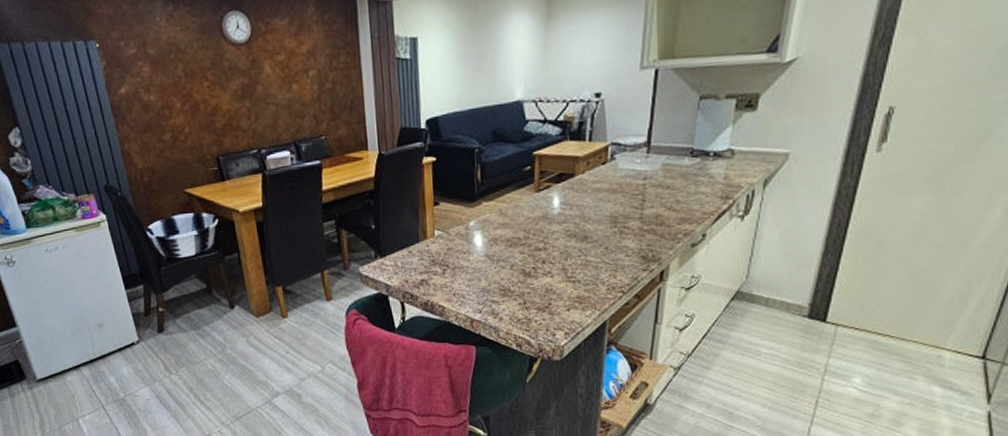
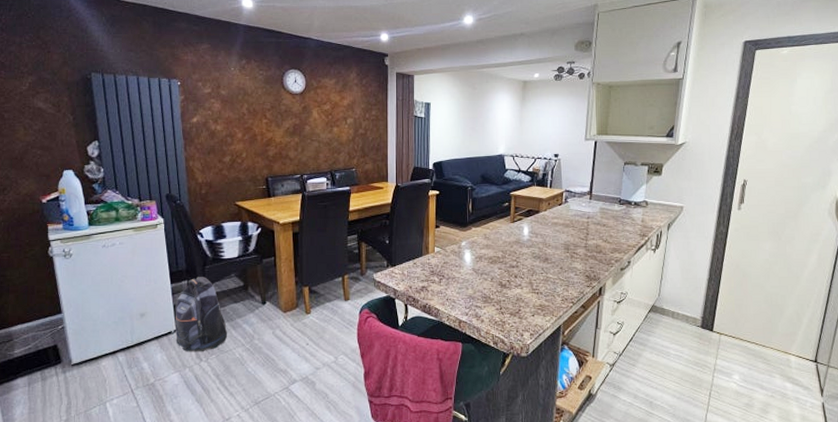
backpack: none [134,280,197,364] -> present [175,277,228,352]

